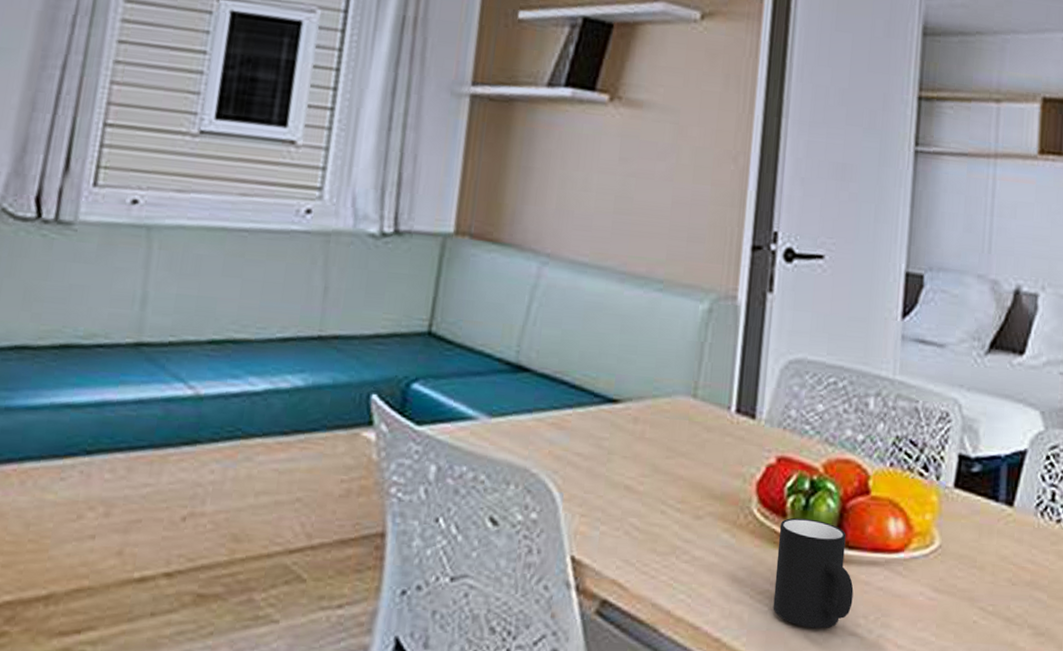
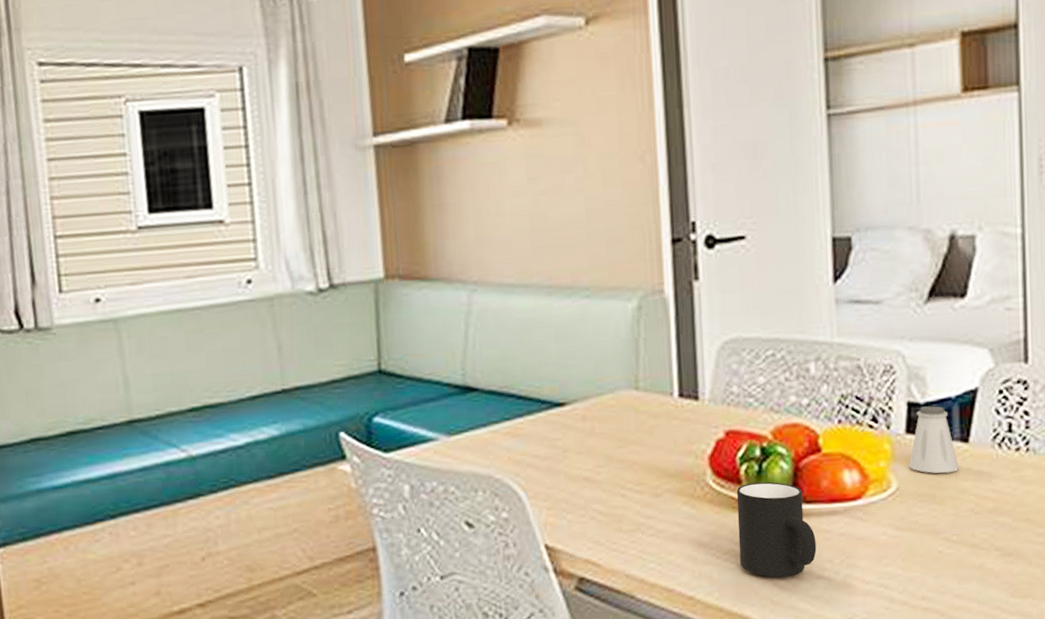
saltshaker: none [953,461,1002,537] -> present [908,406,959,474]

